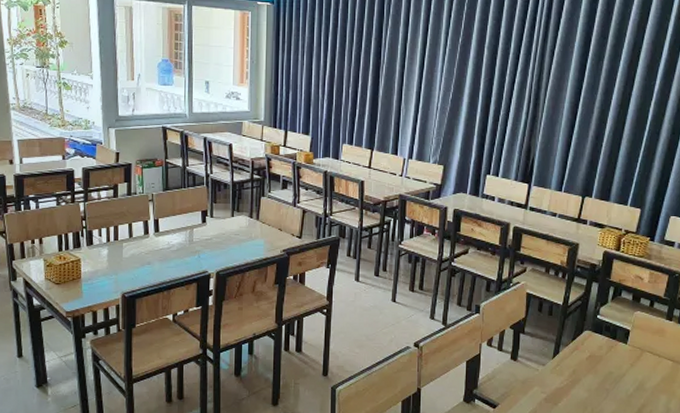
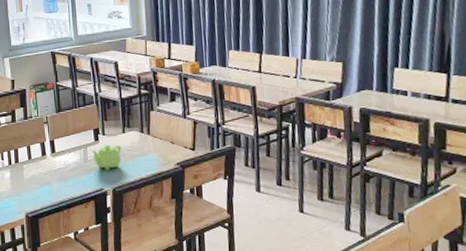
teapot: none [197,228,229,253] -> present [91,145,122,170]

